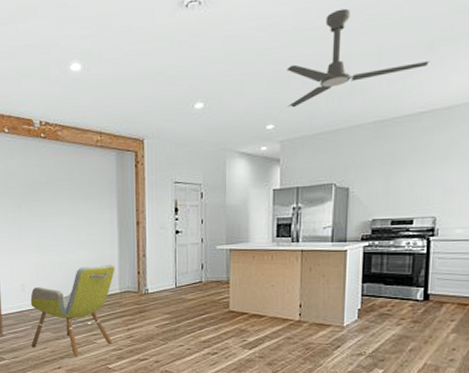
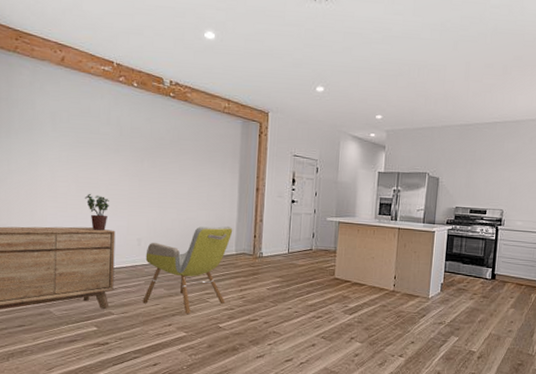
ceiling fan: present [286,8,430,108] -> none [394,26,504,104]

